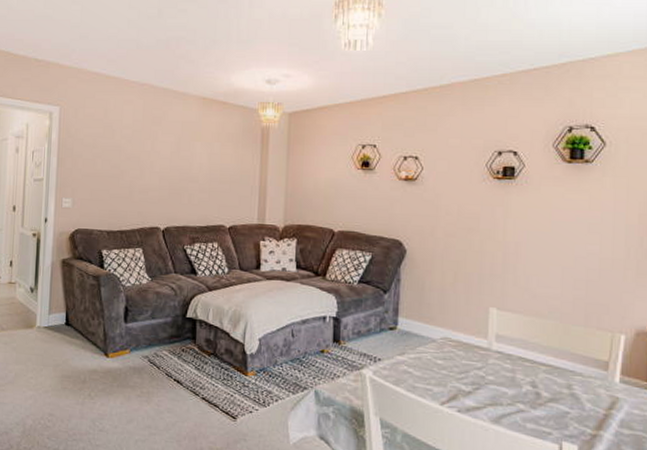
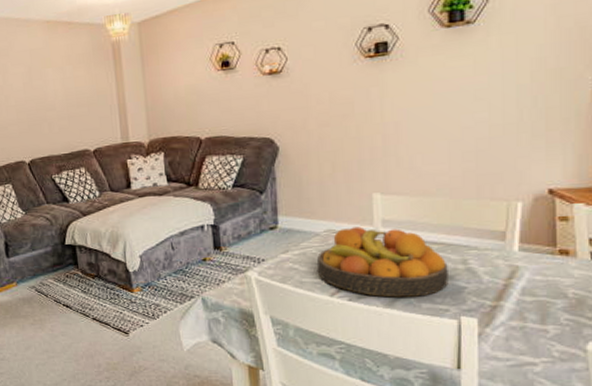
fruit bowl: none [430,338,554,416] -> present [316,226,448,297]

